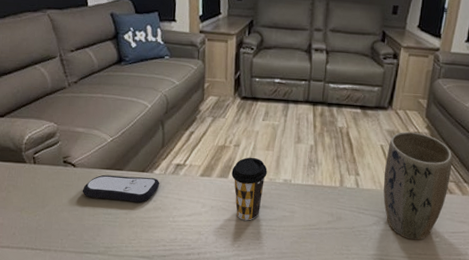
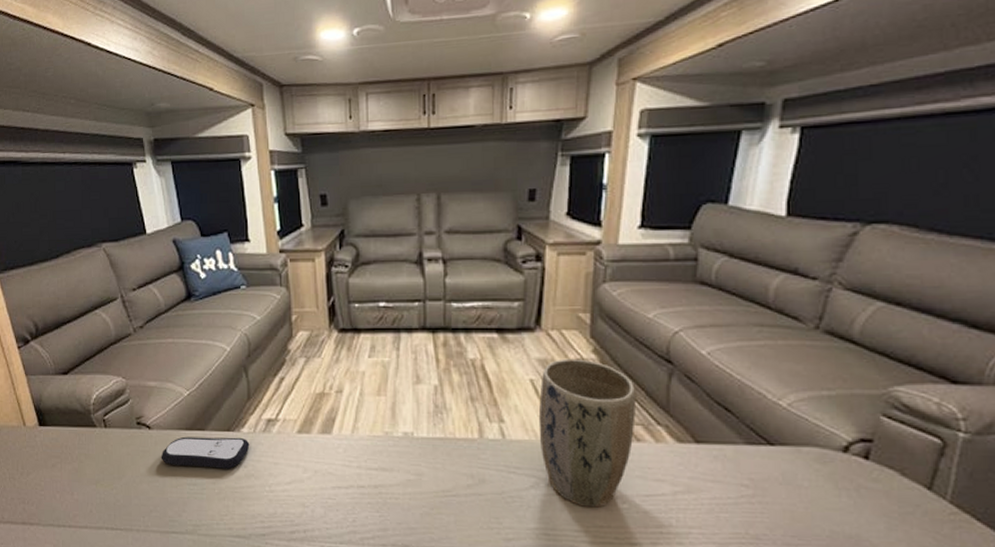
coffee cup: present [231,157,267,221] -> none [336,405,381,488]

